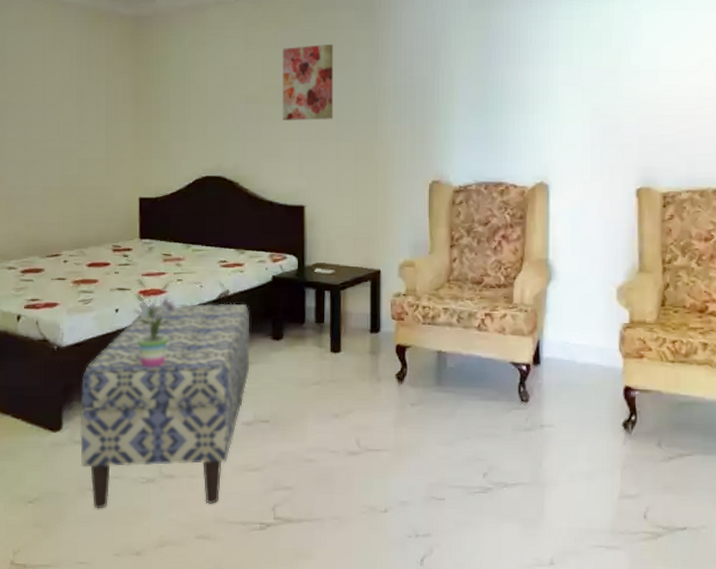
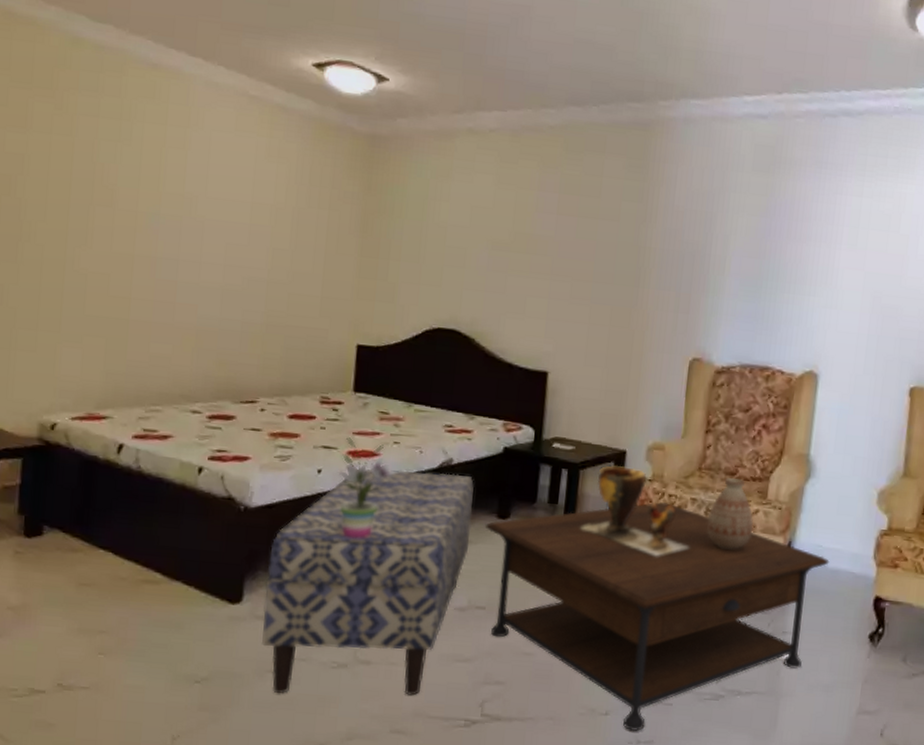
coffee table: none [263,314,578,526] -> present [486,502,830,732]
wall art: present [282,44,334,120] -> none [532,192,597,278]
clay pot: none [346,284,446,363] -> present [580,465,690,556]
vase: none [460,286,503,354] -> present [706,477,754,551]

